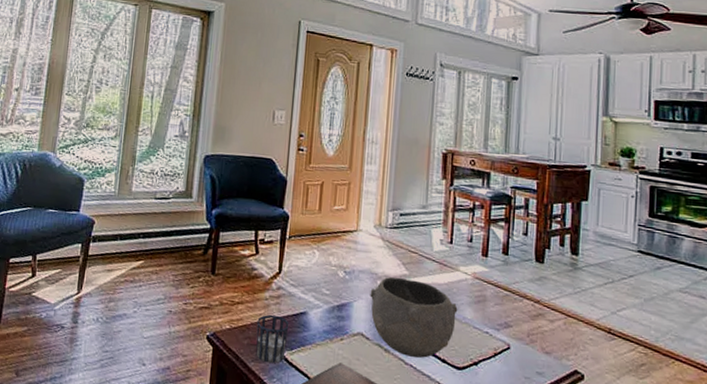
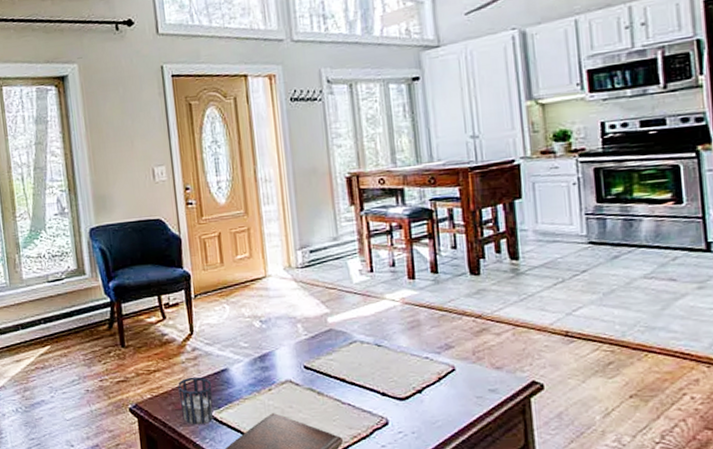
bowl: present [370,276,458,358] -> none [291,316,391,396]

